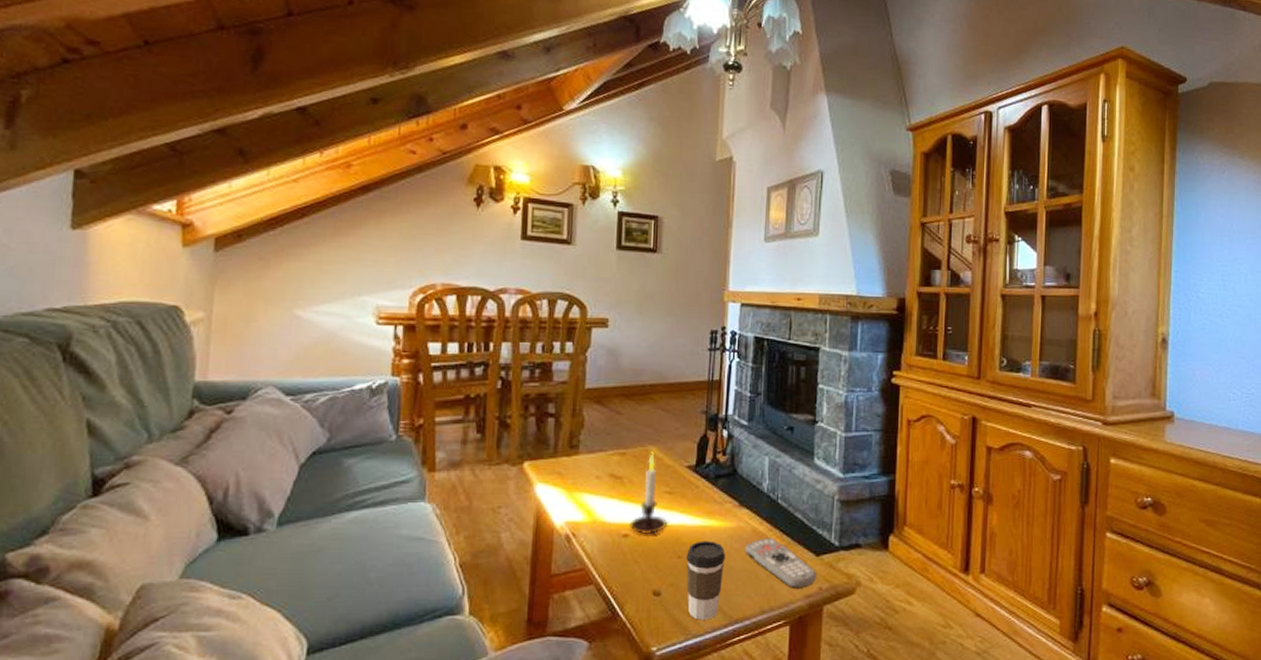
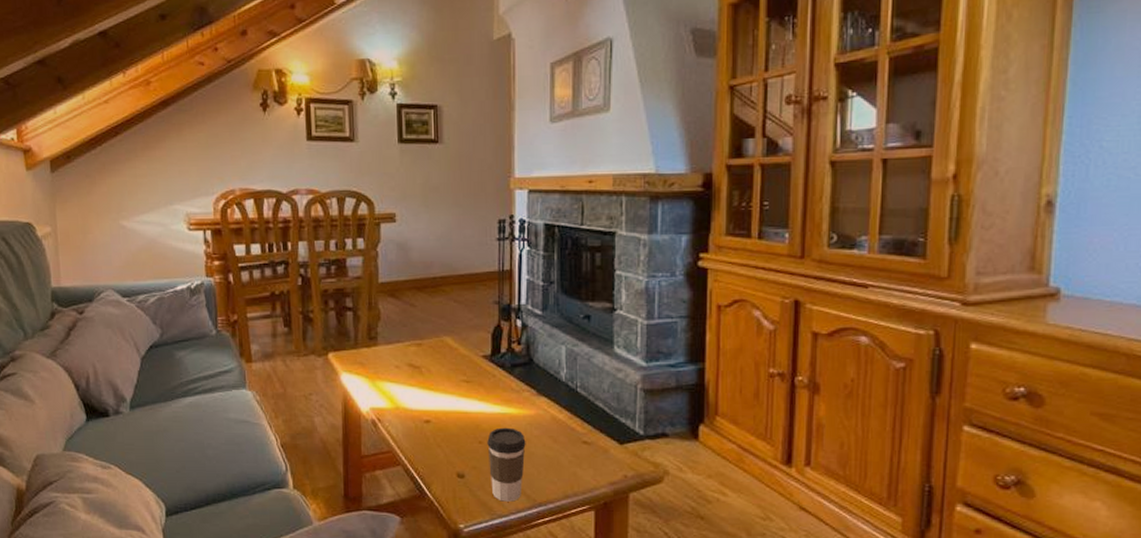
candle: present [629,452,667,535] -> none [430,342,466,421]
remote control: present [745,537,816,589] -> none [545,425,621,475]

